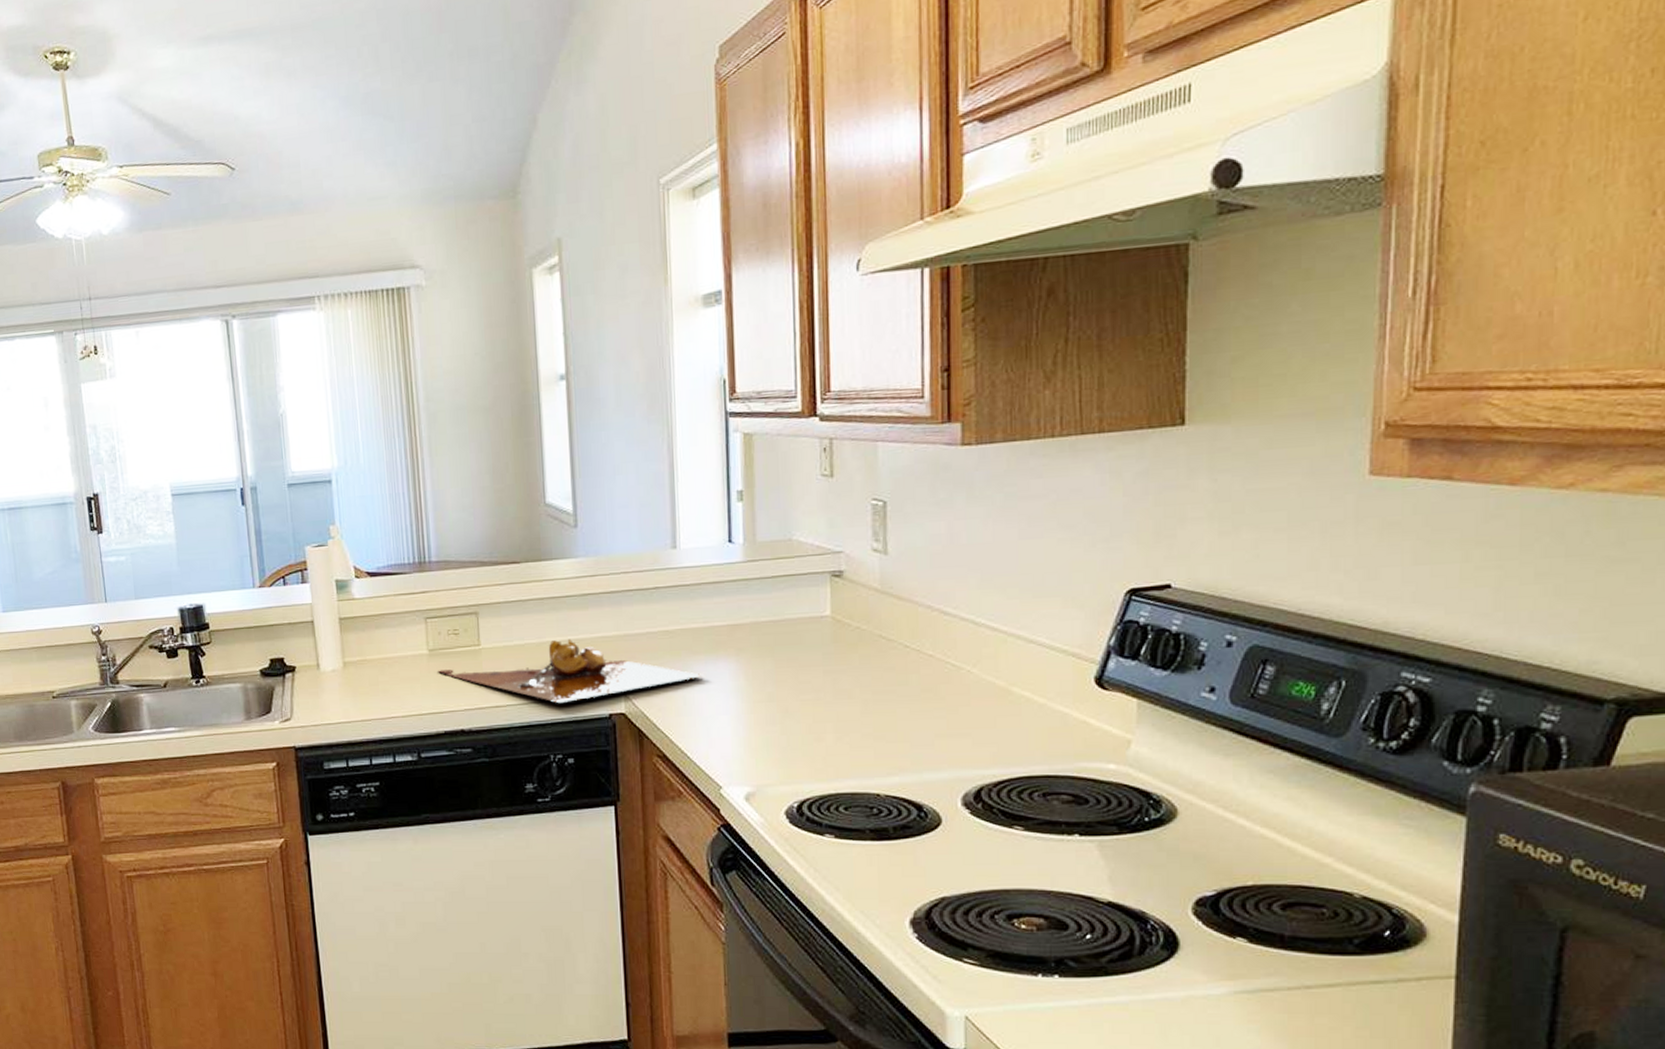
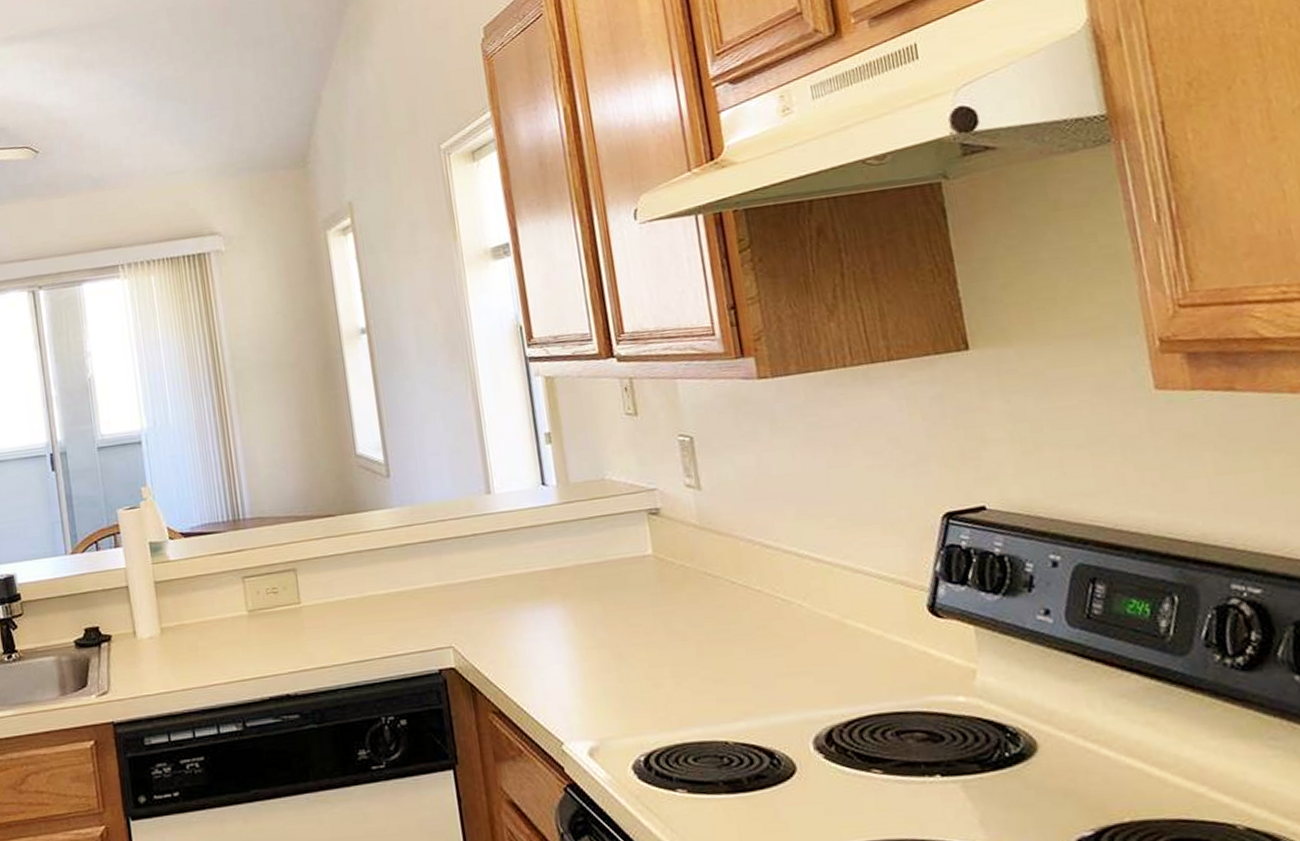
cutting board: present [438,638,704,704] -> none [259,591,532,661]

